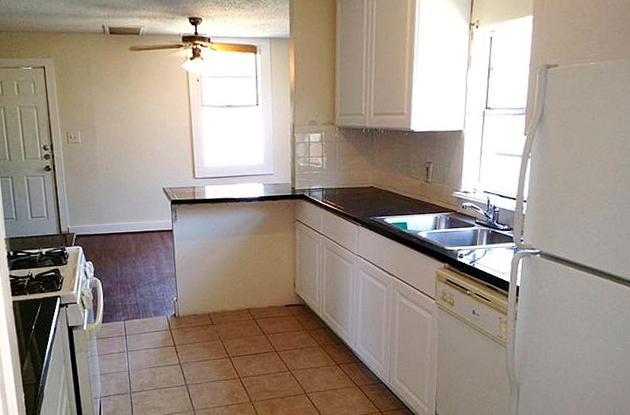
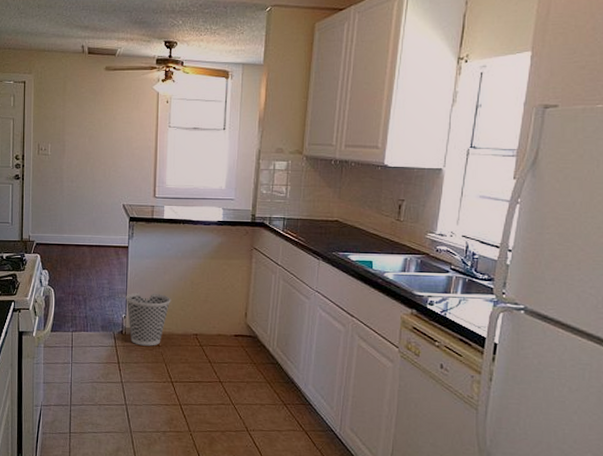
wastebasket: none [175,273,221,326] -> present [126,292,171,346]

